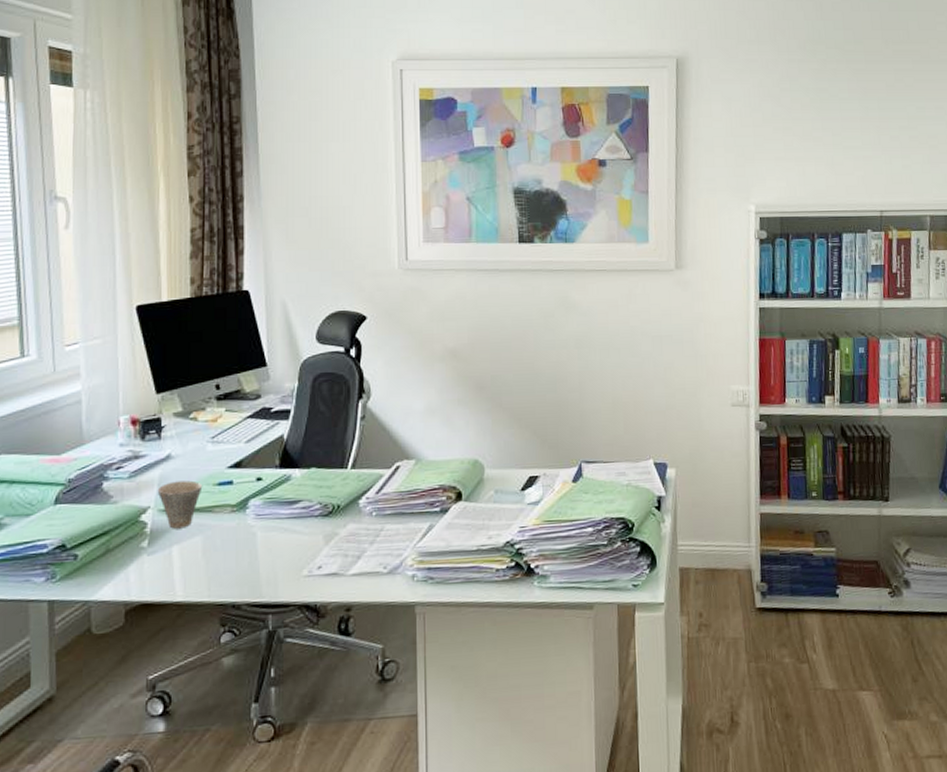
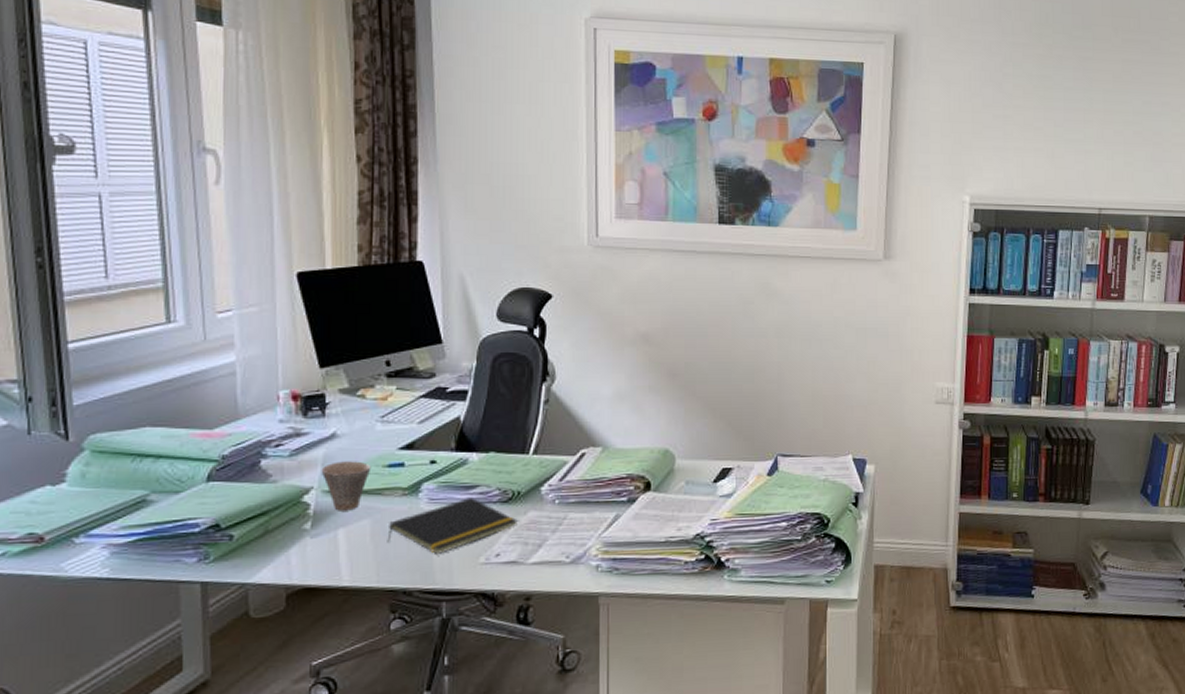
notepad: none [217,512,338,568] -> present [387,498,518,554]

